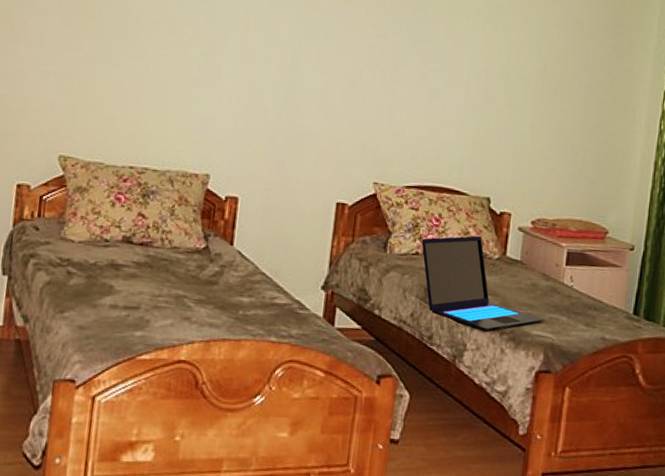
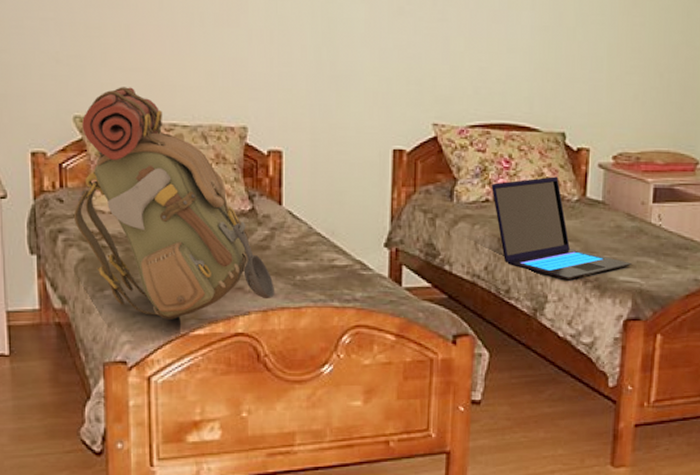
backpack: none [45,133,219,344] -> present [73,87,275,320]

